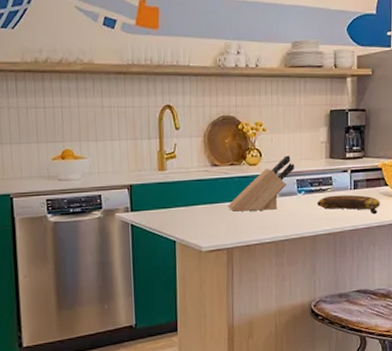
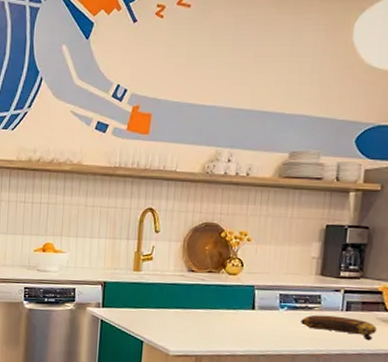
knife block: present [227,155,295,212] -> none [200,268,279,322]

